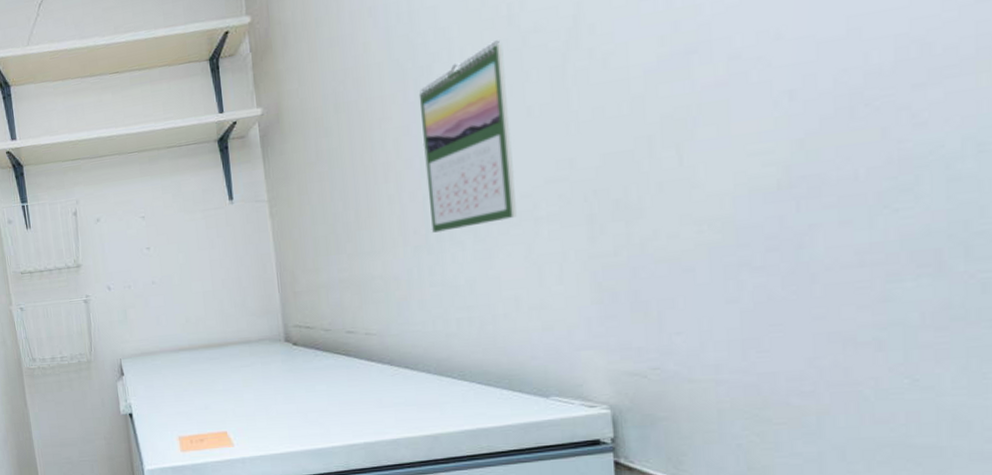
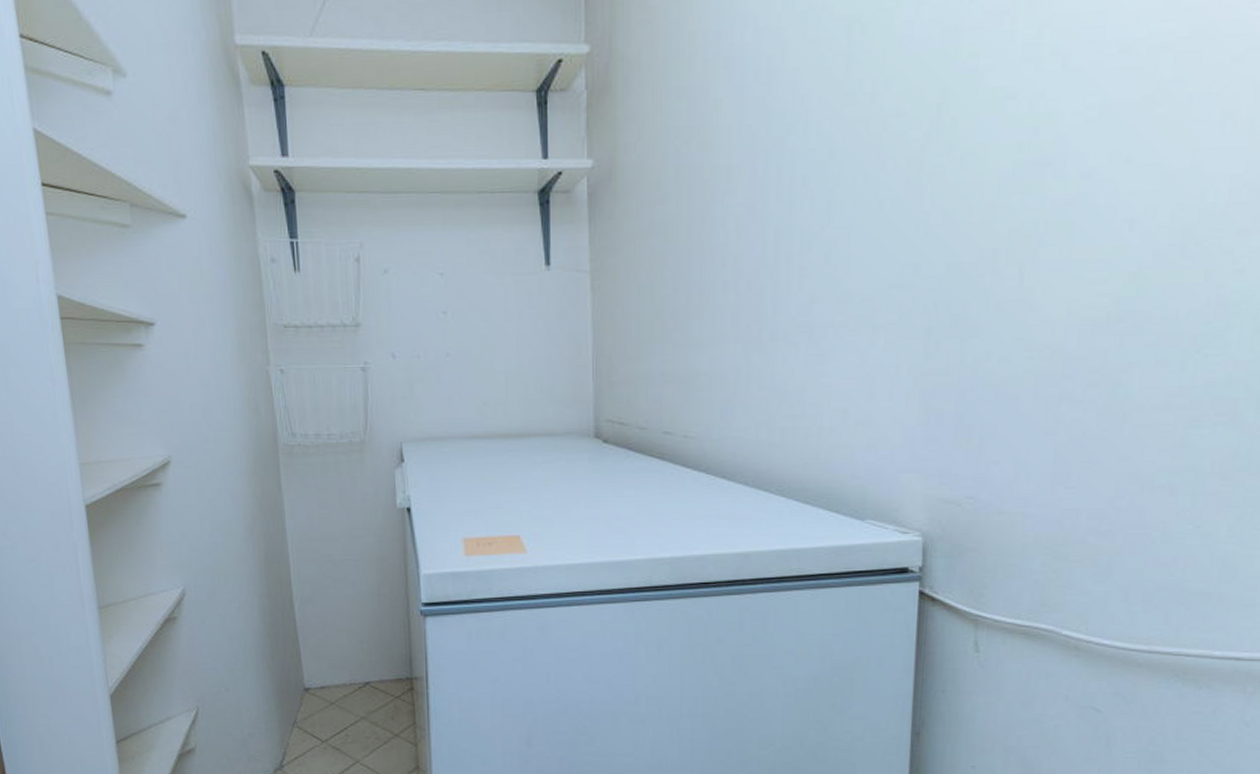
calendar: present [419,38,516,233] -> none [765,118,862,330]

